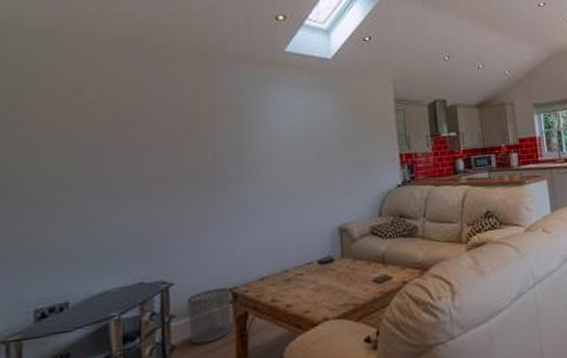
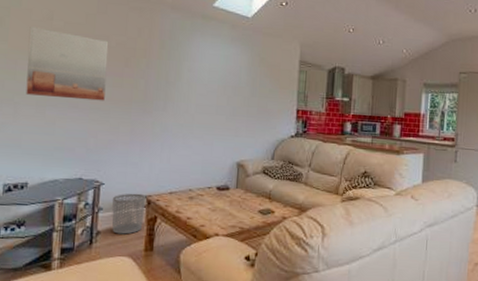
wall art: none [53,104,163,190] -> present [26,27,109,101]

